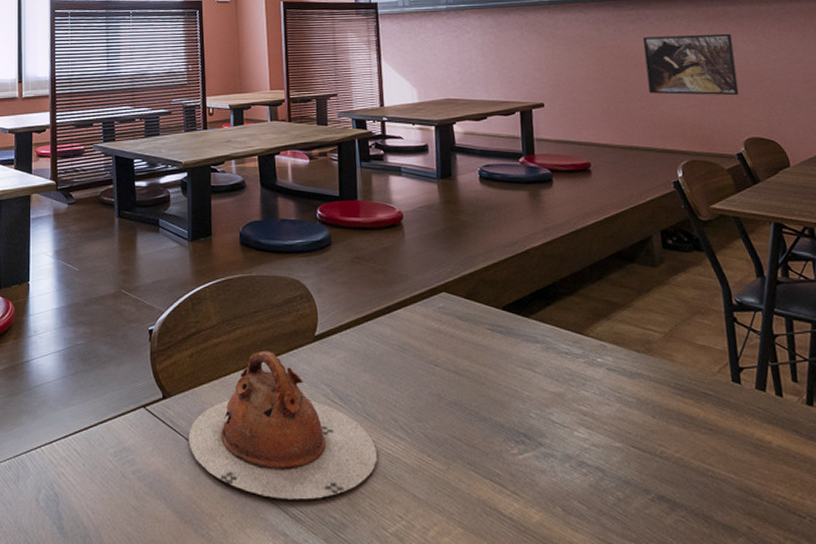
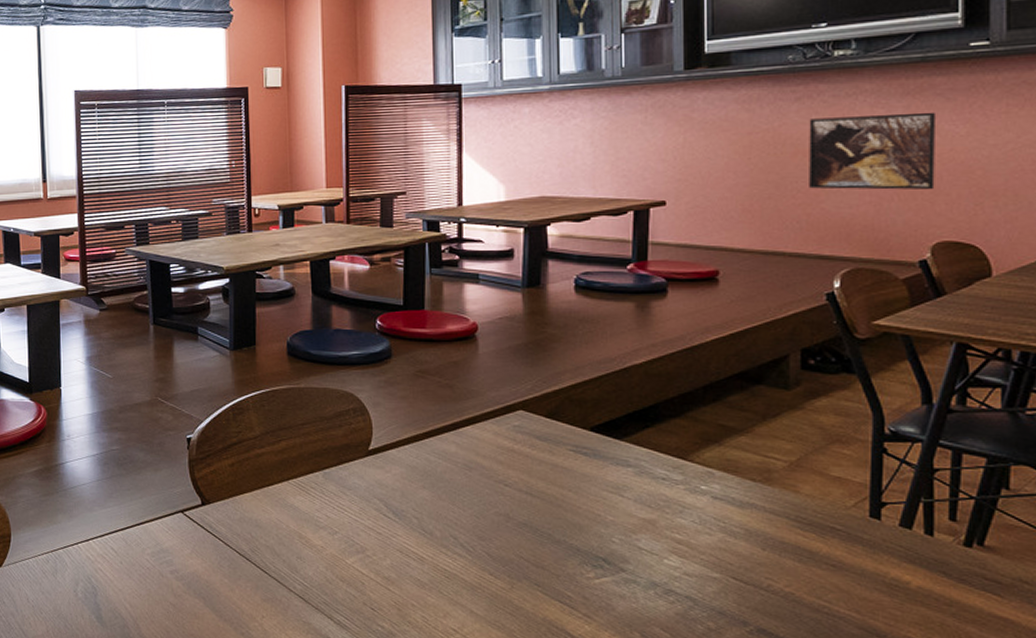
teapot: present [188,350,378,500] -> none [228,463,433,608]

